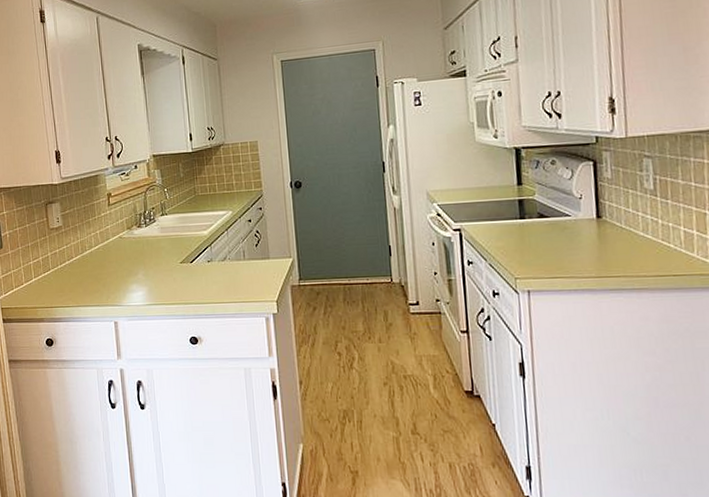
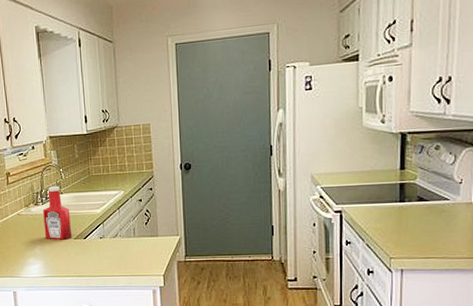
ketchup bottle: none [147,206,177,264] -> present [43,185,71,240]

